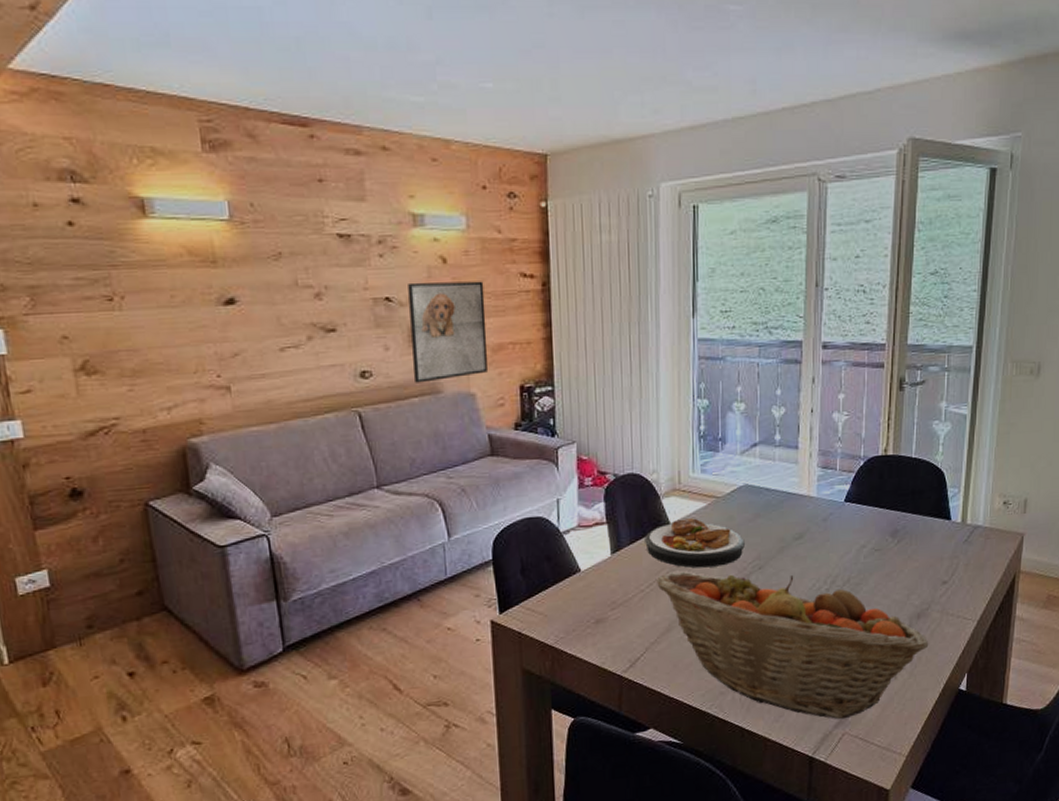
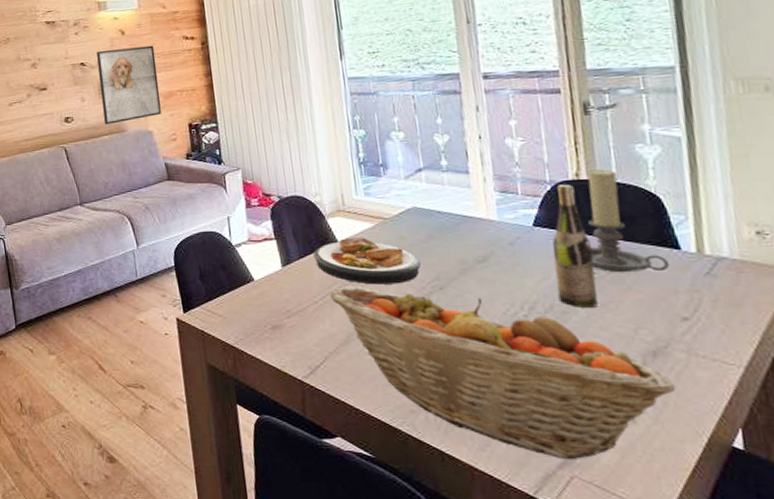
wine bottle: none [855,460,888,578] -> present [552,185,598,308]
candle holder: none [885,445,941,544] -> present [587,169,670,273]

